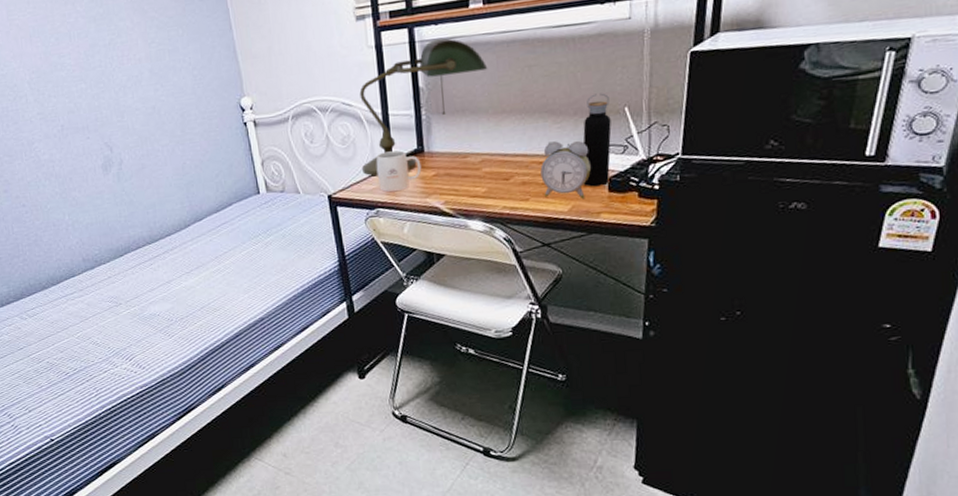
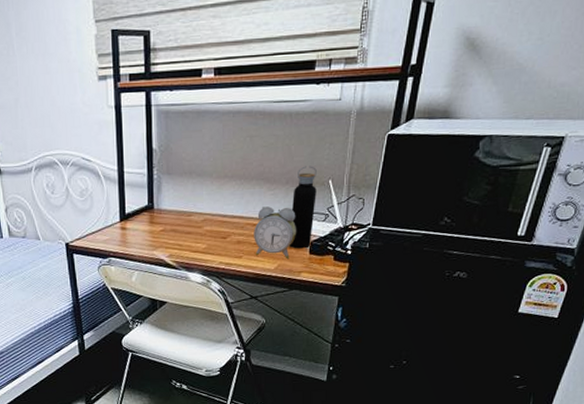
desk lamp: present [359,38,488,177] -> none [98,104,215,228]
mug: present [376,150,422,193] -> none [110,206,151,244]

